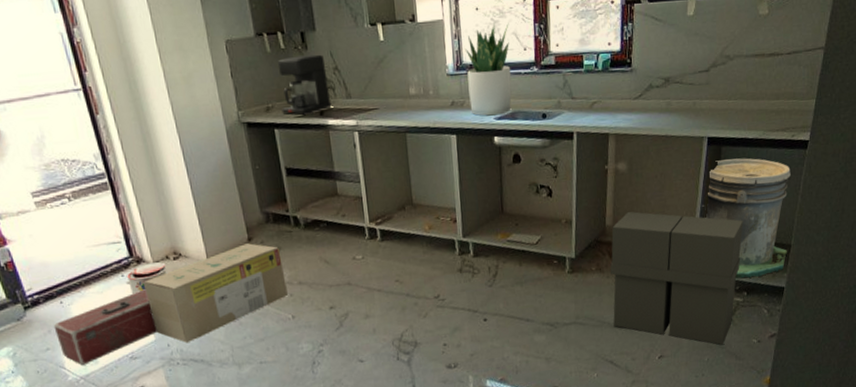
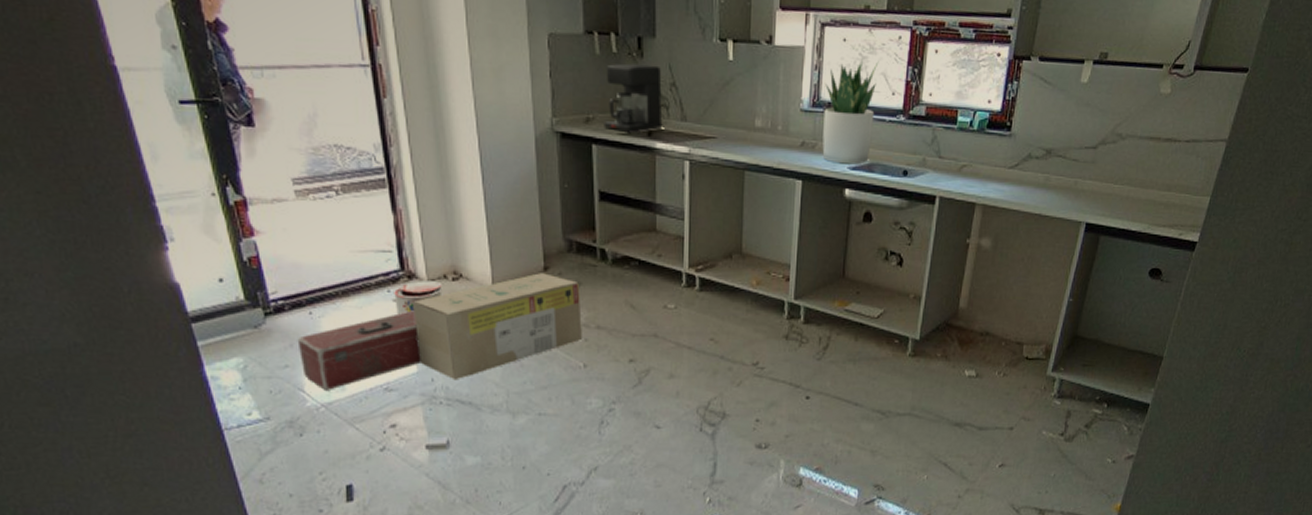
cardboard boxes: present [610,211,744,345] -> none [953,294,1114,461]
bucket: present [704,158,791,279] -> none [1070,251,1173,388]

